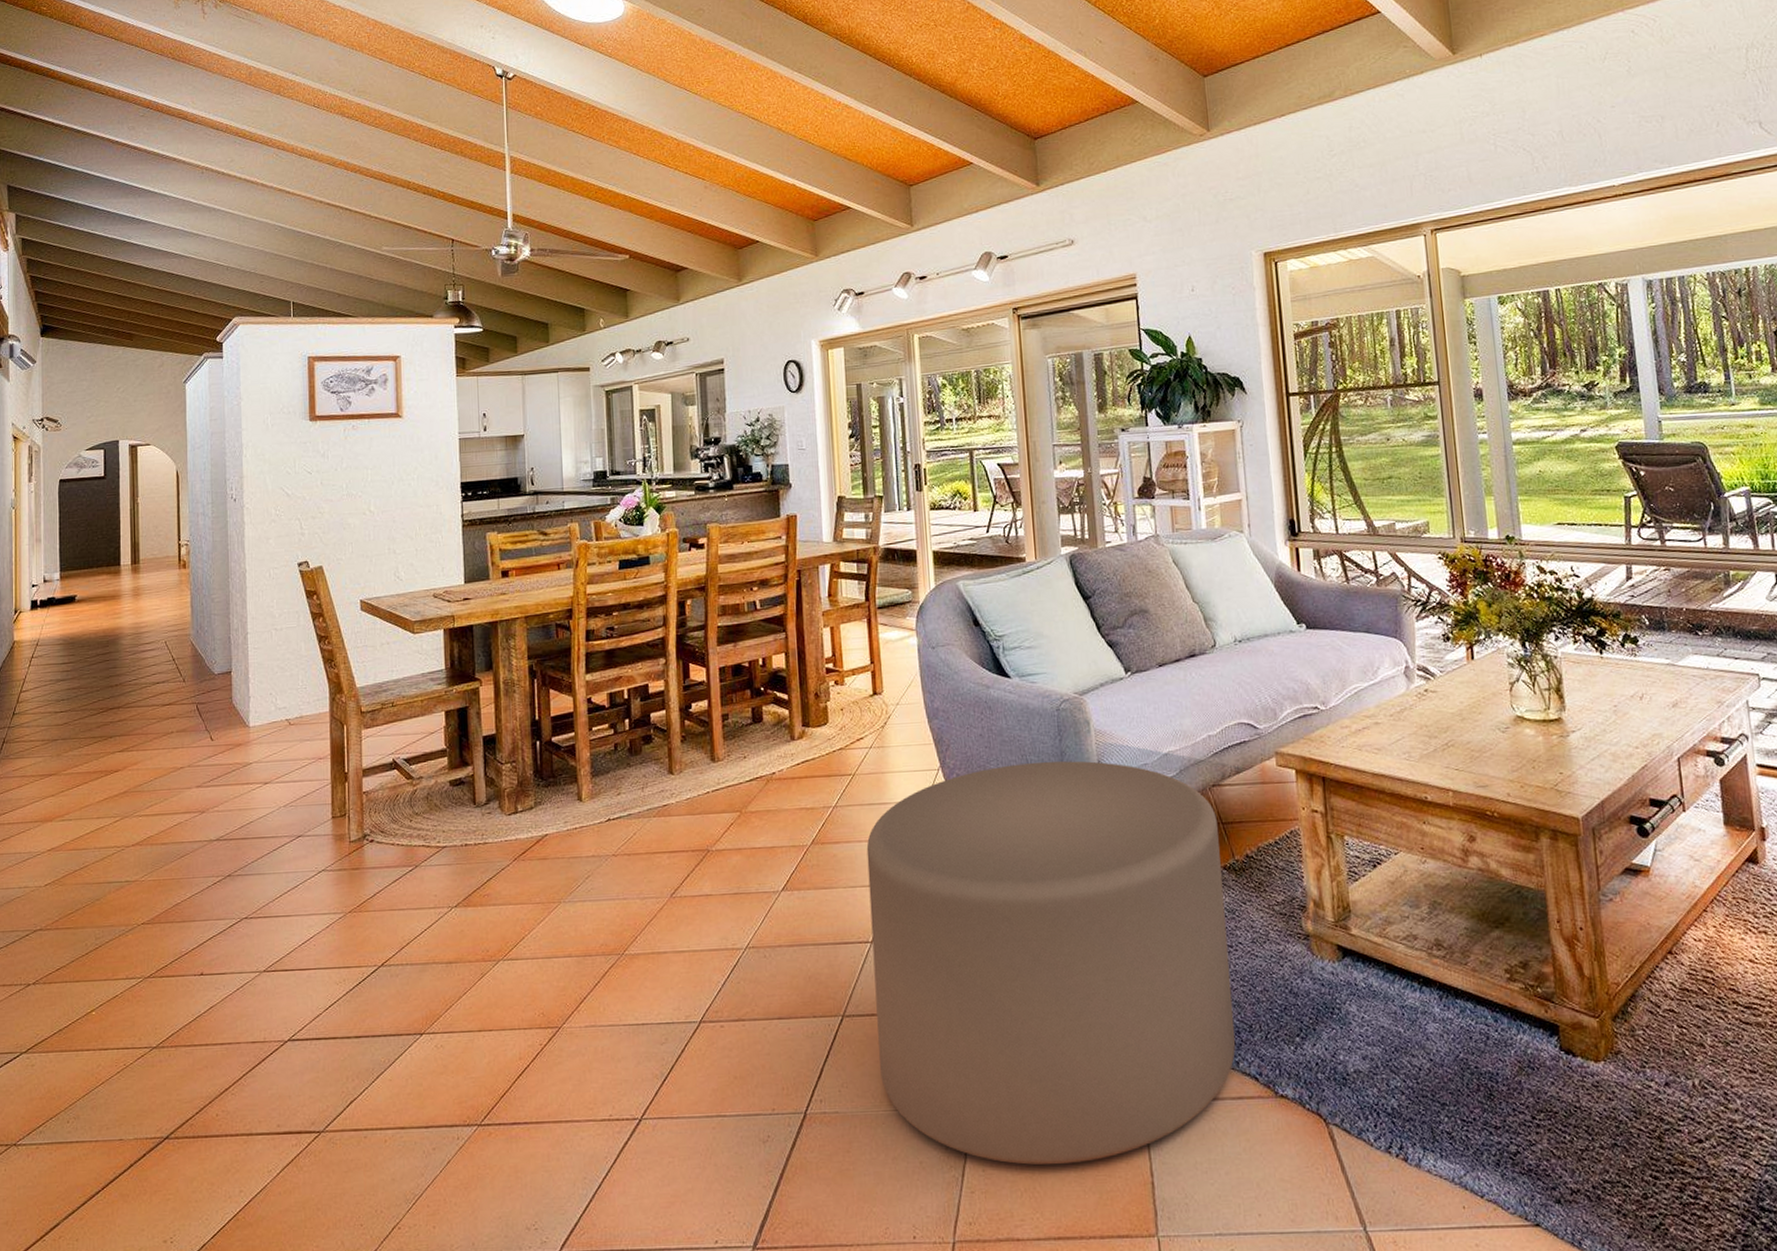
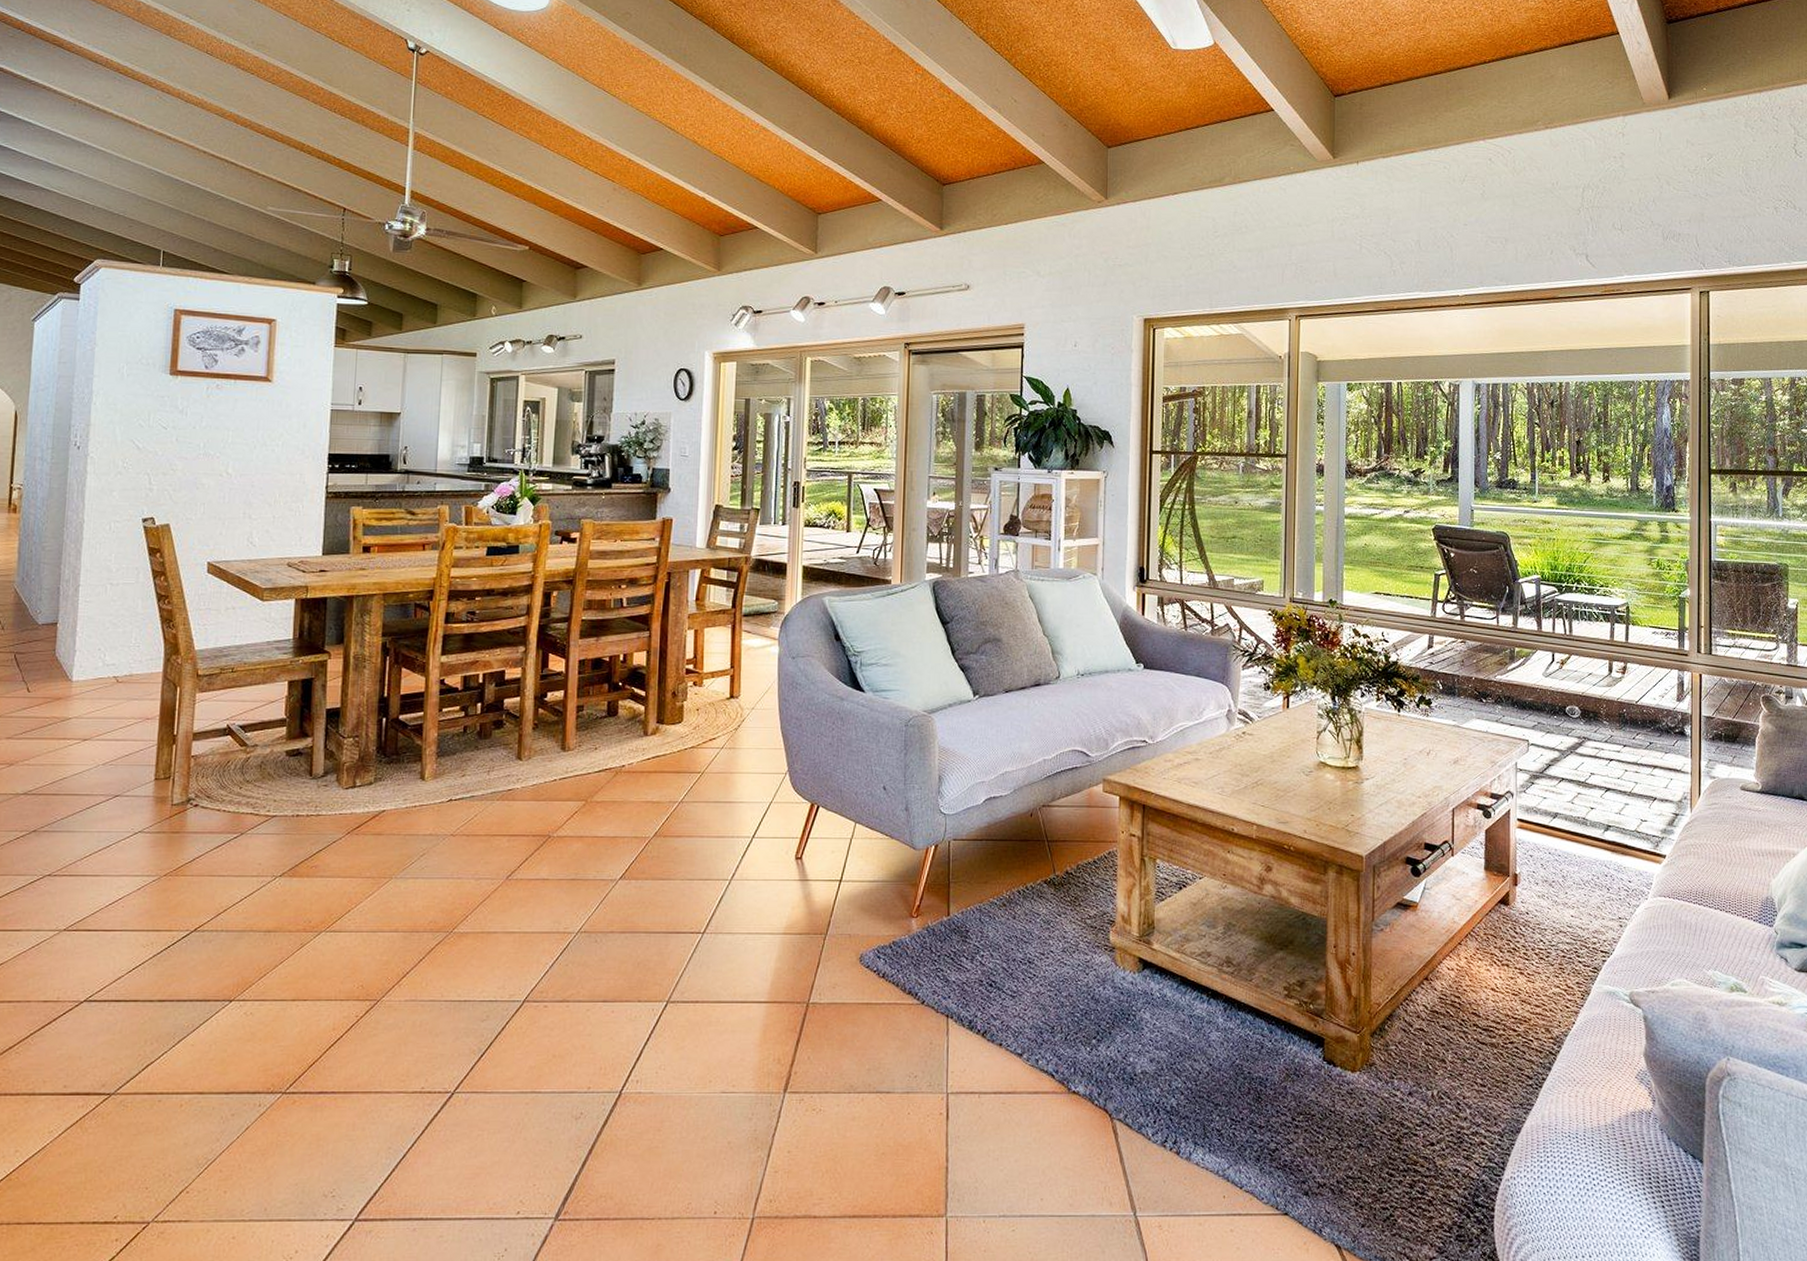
pouf: present [866,761,1236,1166] -> none [699,773,1043,1149]

